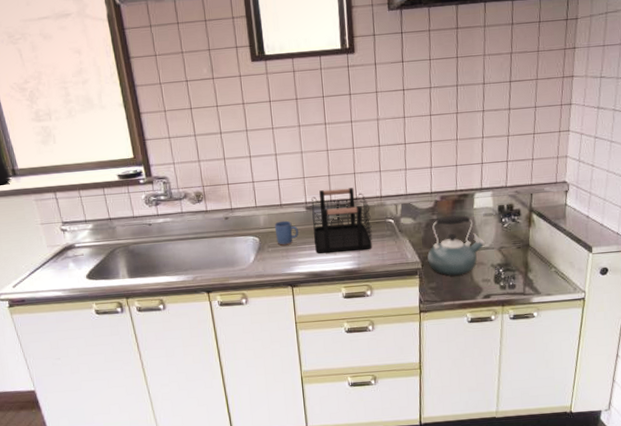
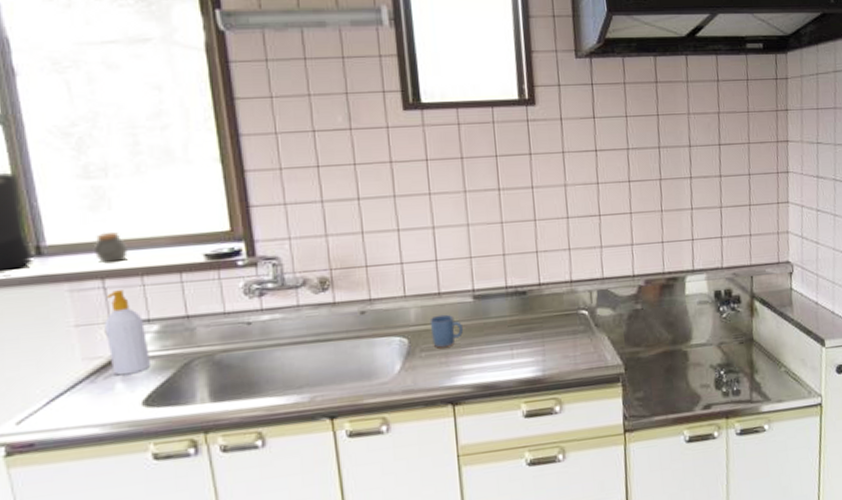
jar: none [47,159,69,182] -> present [94,232,129,264]
soap bottle: none [58,200,90,258] -> present [104,290,152,376]
dish rack: present [311,187,372,254] -> none [480,270,561,358]
kettle: present [427,215,486,276] -> none [631,304,702,382]

